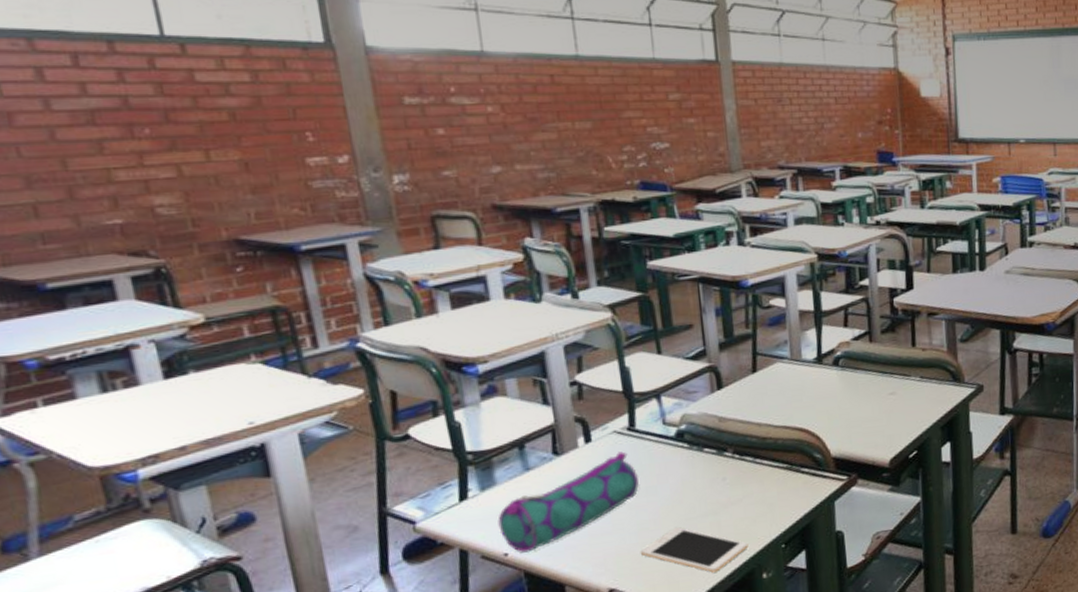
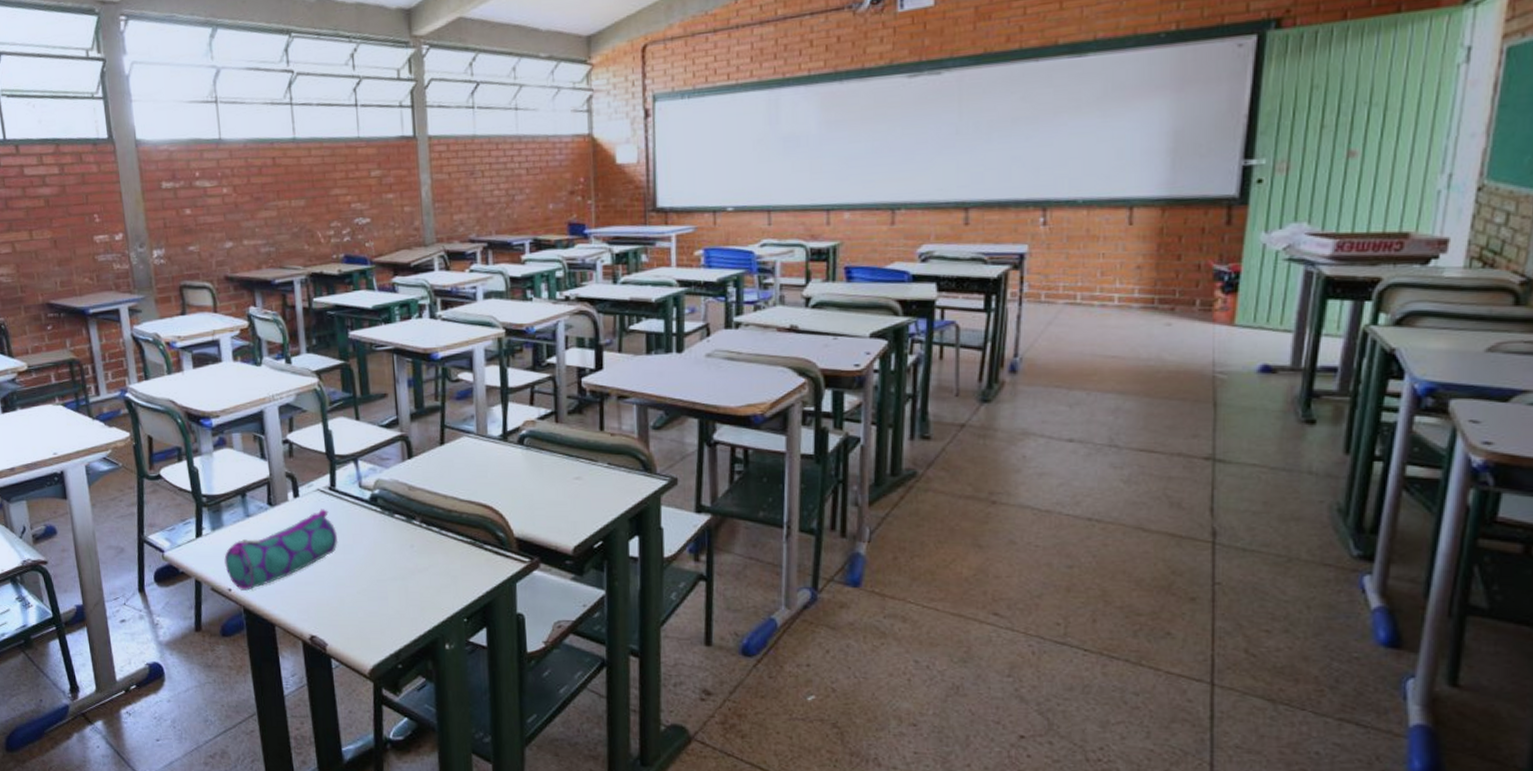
cell phone: present [640,527,749,573] -> none [337,587,433,635]

